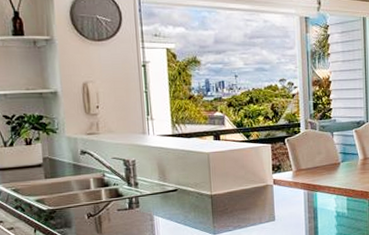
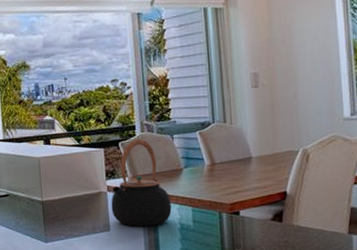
teapot: none [276,135,330,216] -> present [111,138,172,227]

